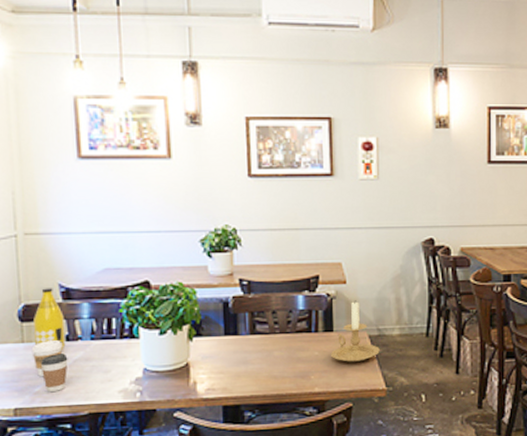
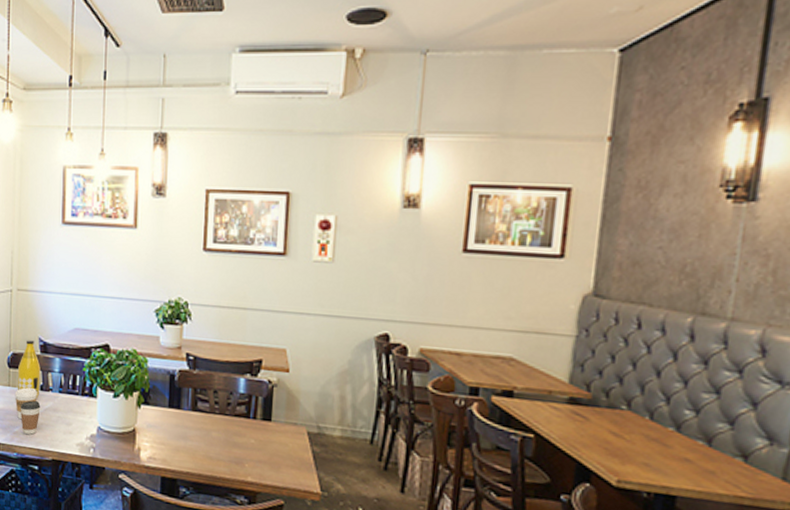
candle holder: present [330,300,380,362] -> none [266,391,318,459]

